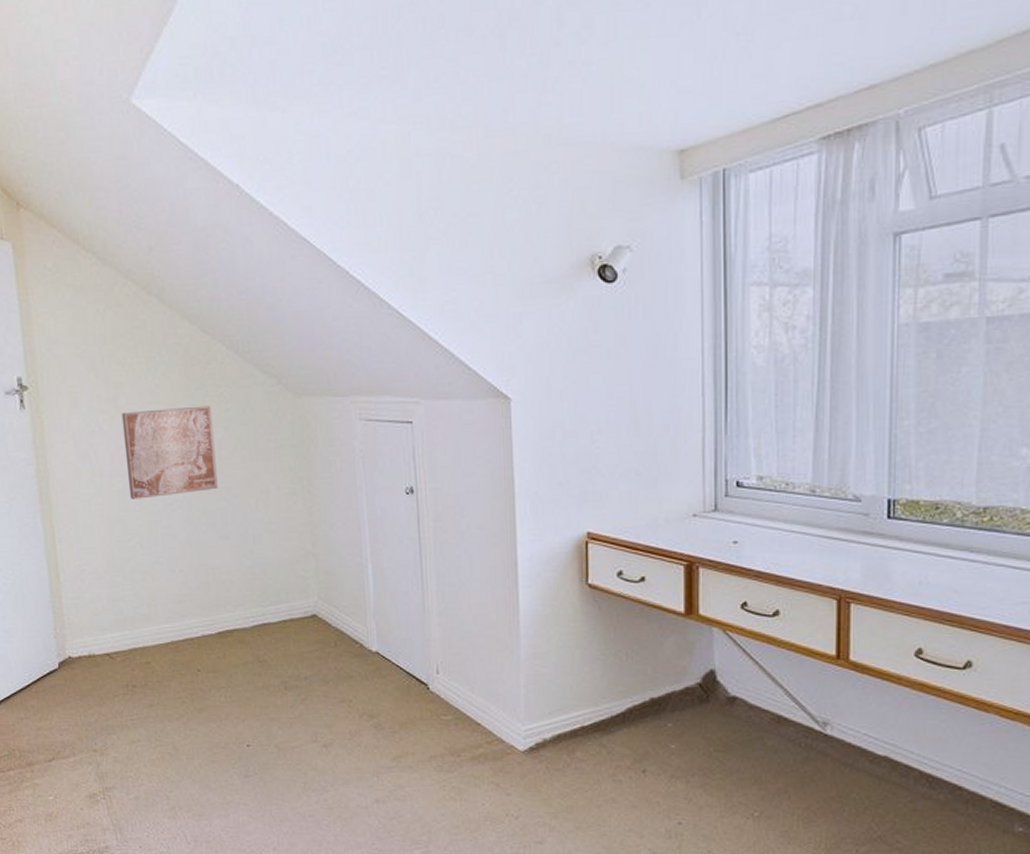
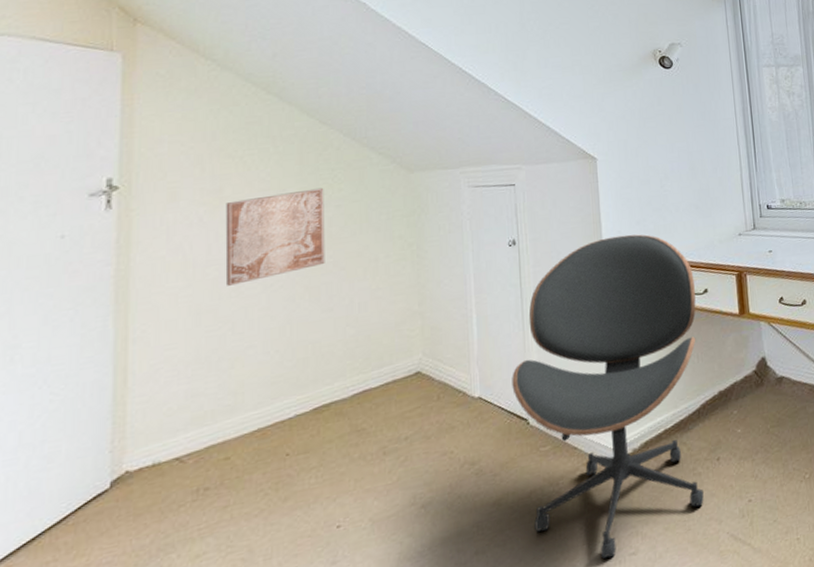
office chair: none [410,497,629,840] -> present [512,234,704,559]

